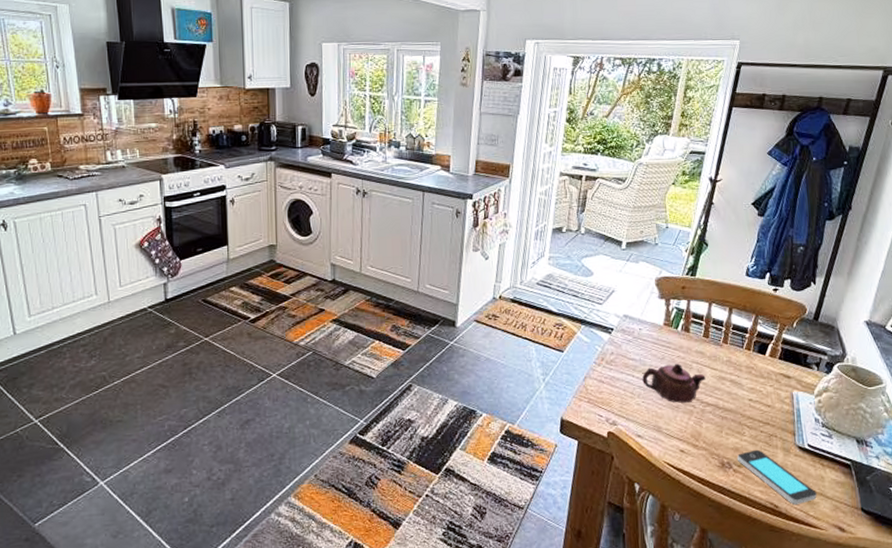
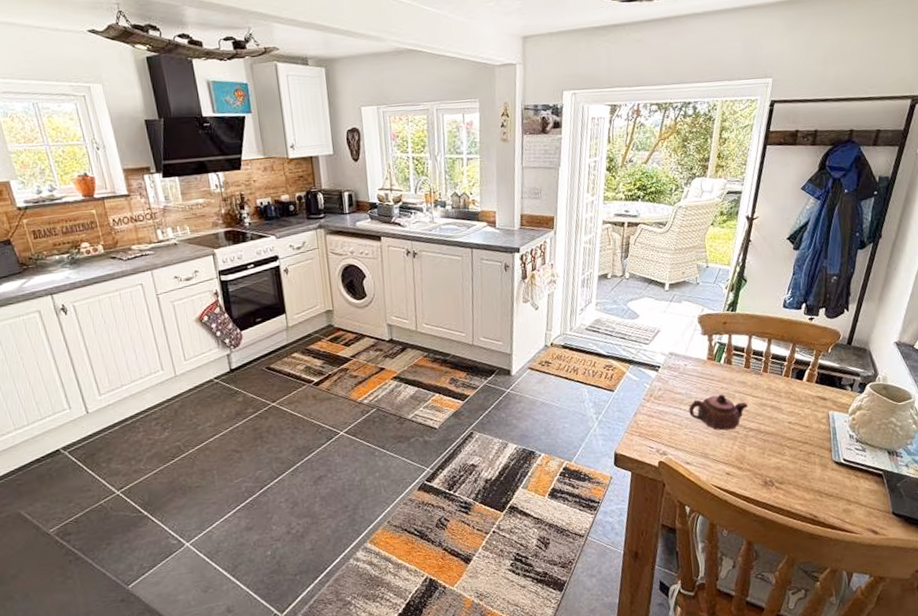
smartphone: present [737,449,817,505] -> none [778,467,852,514]

